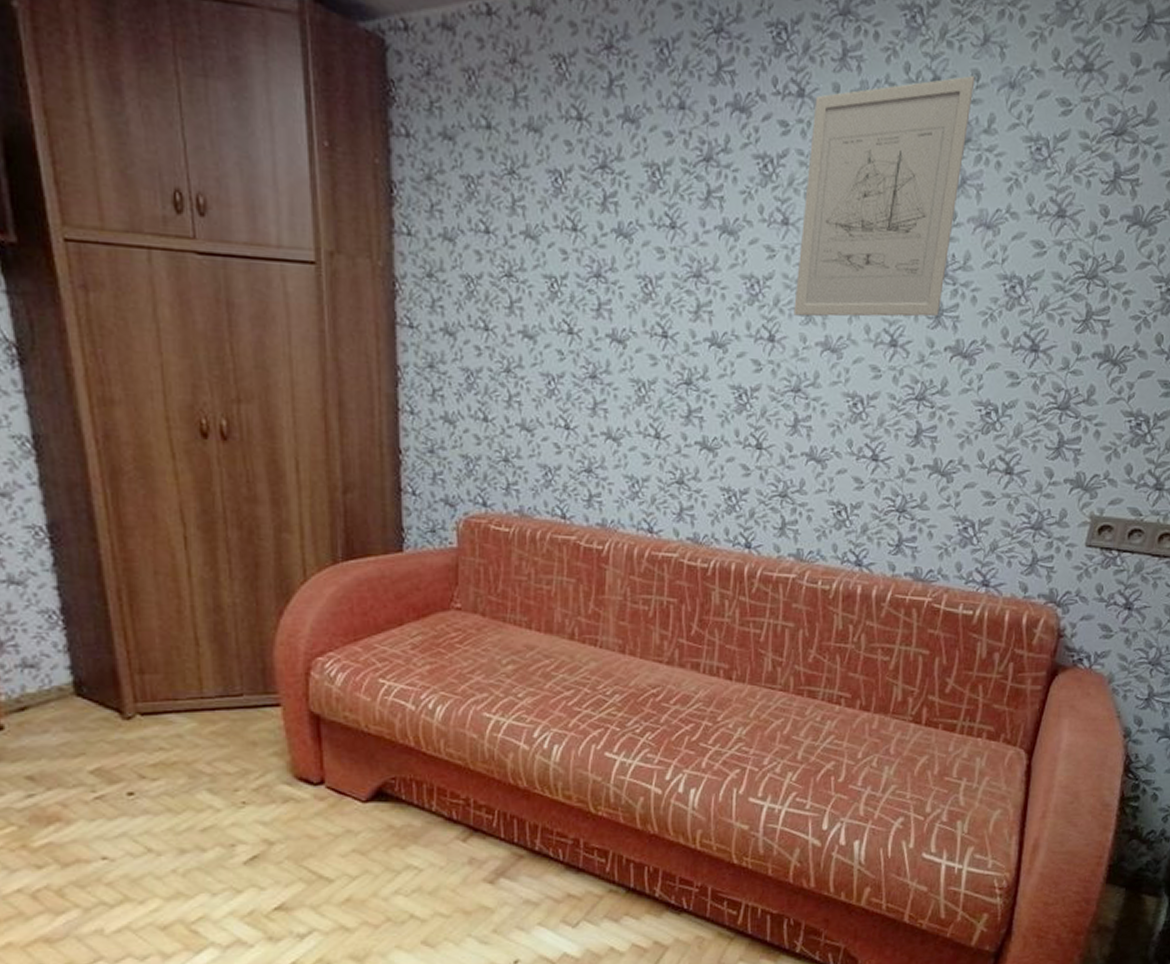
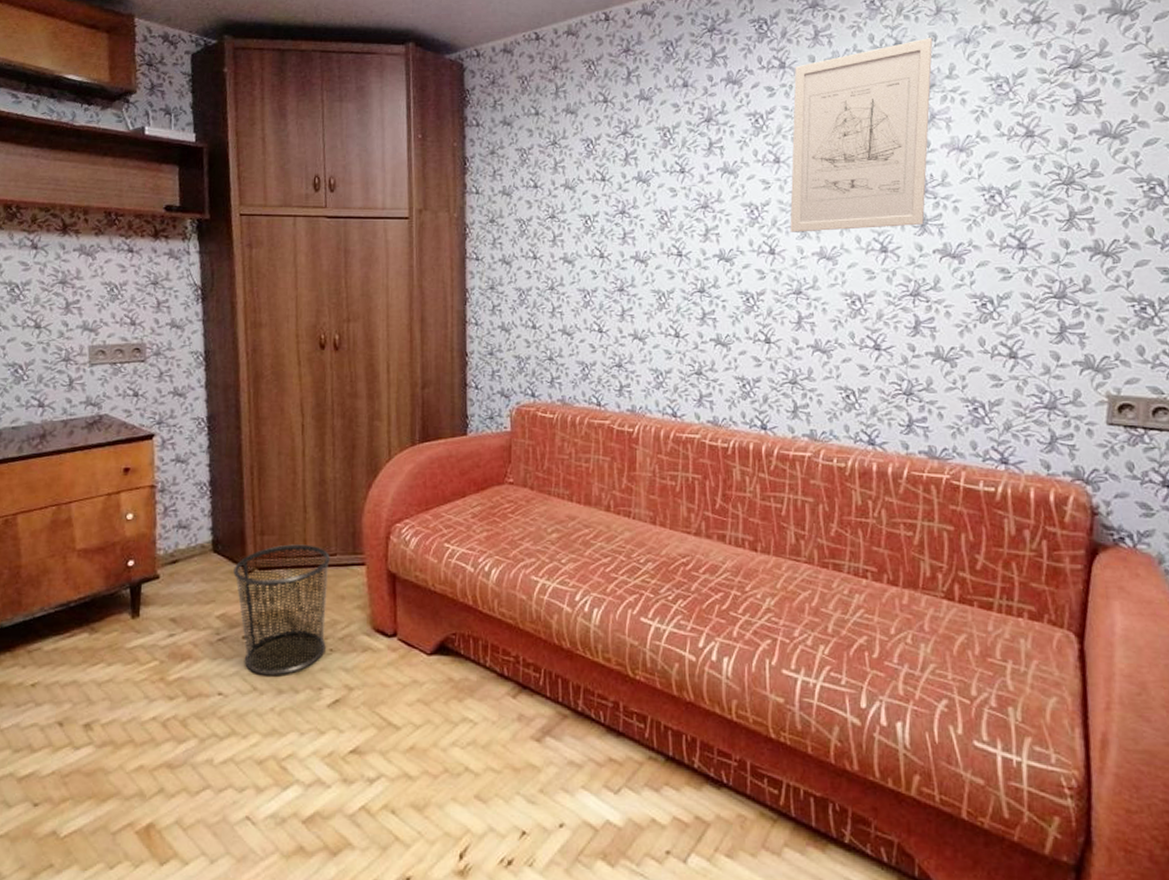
waste bin: none [107,684,236,834] -> present [233,544,330,675]

